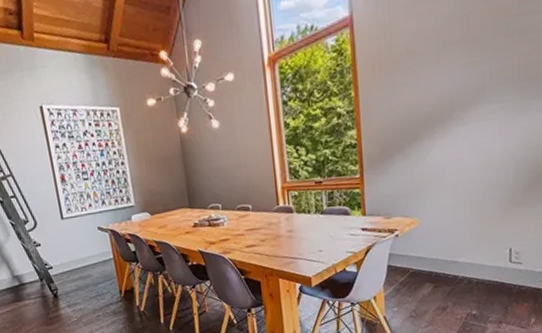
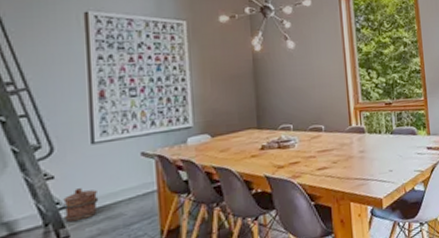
bucket: none [49,254,74,279] -> present [63,188,99,223]

